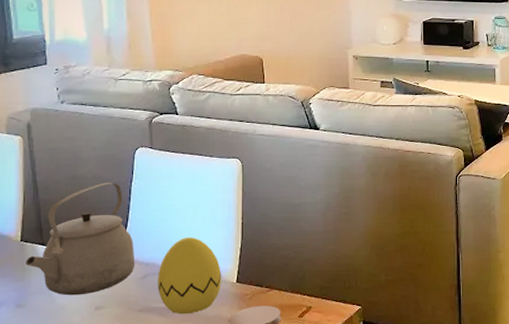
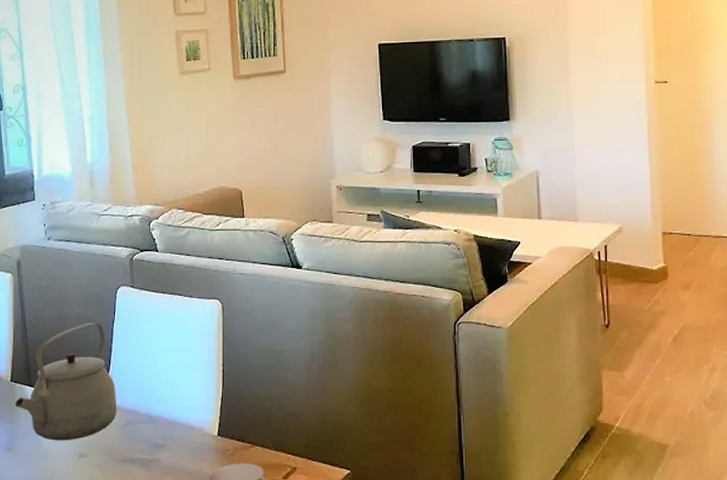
decorative egg: present [158,237,222,315] -> none [139,384,203,468]

